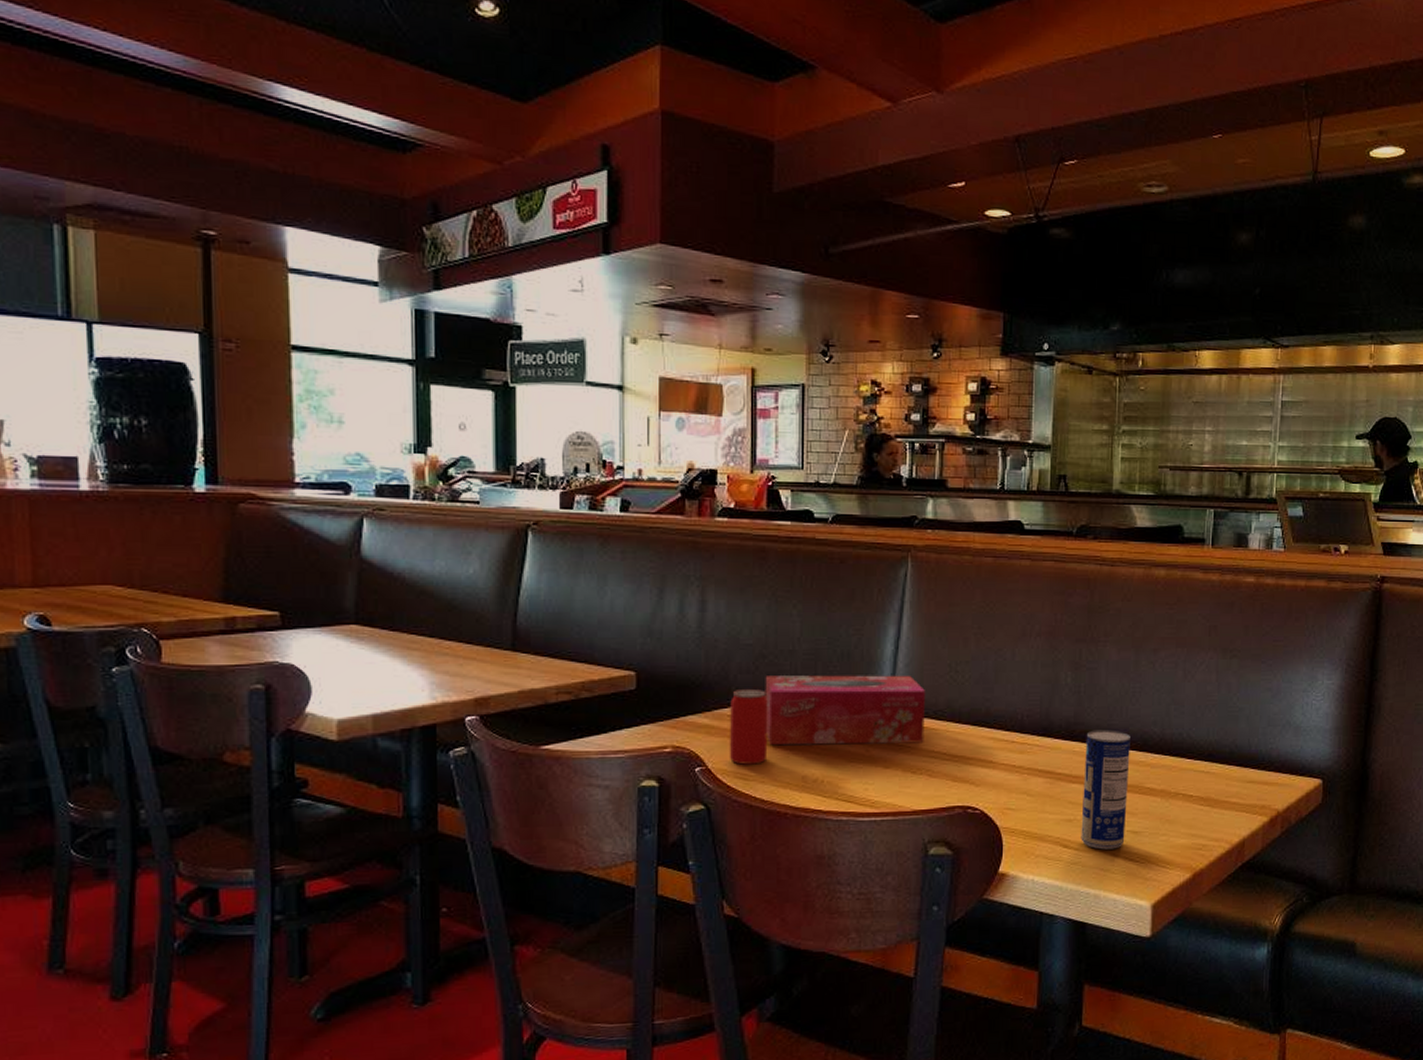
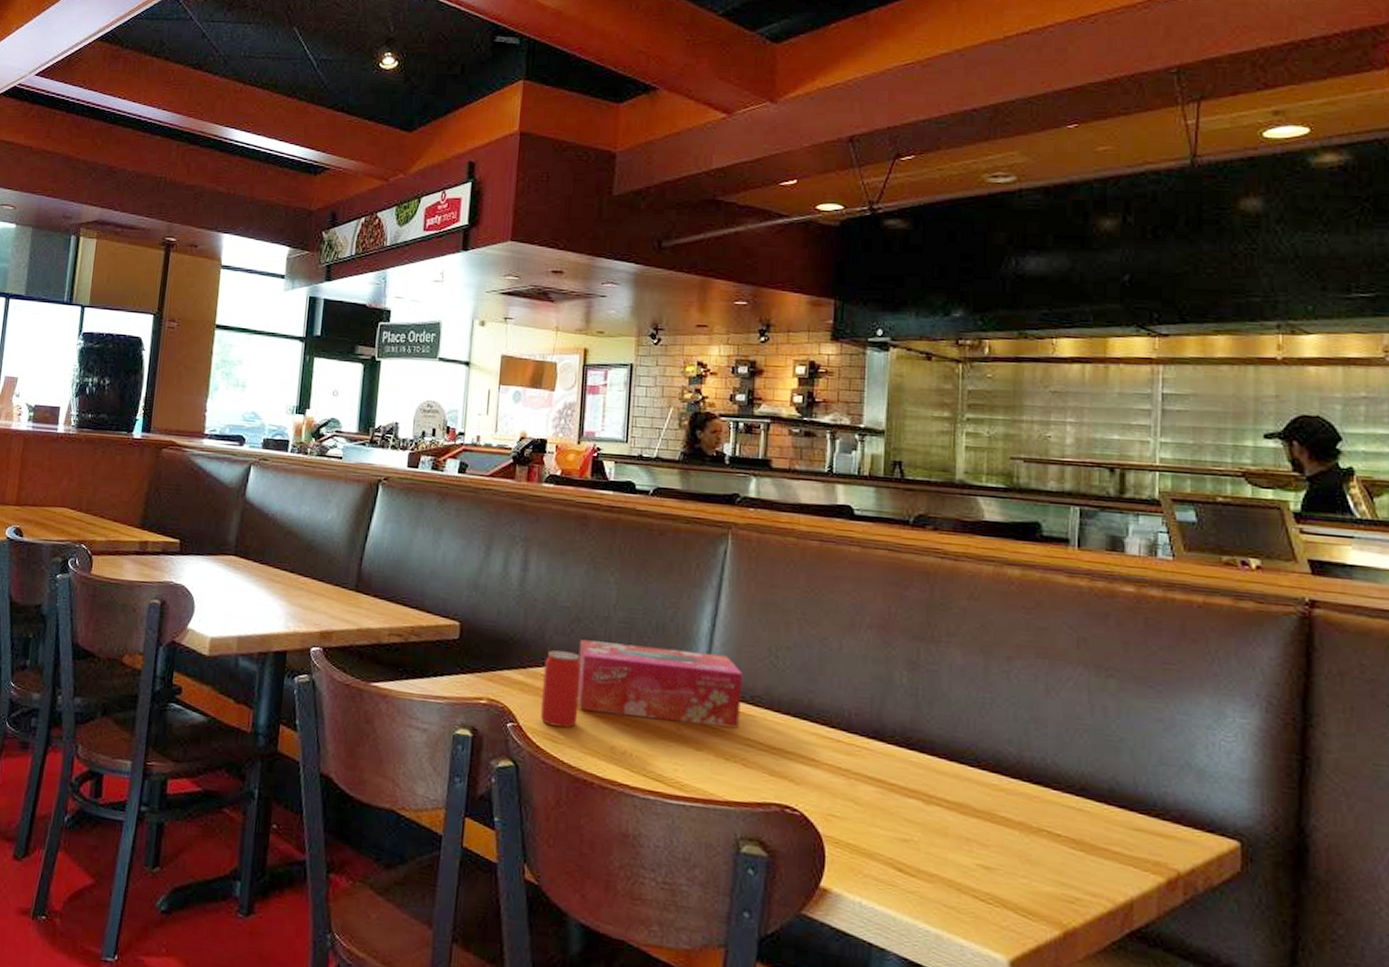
beverage can: present [1081,729,1130,850] -> none [918,740,980,884]

